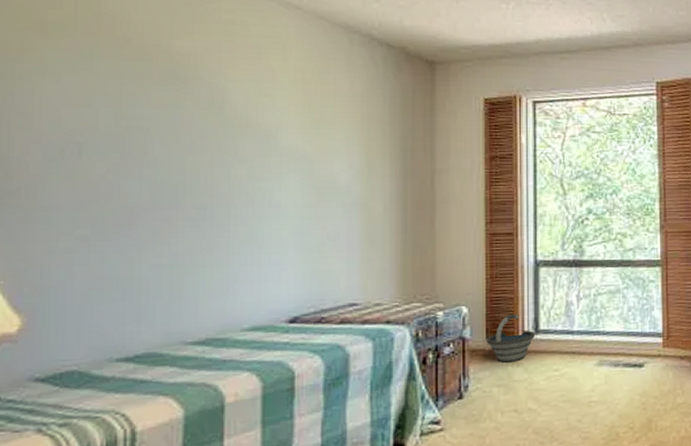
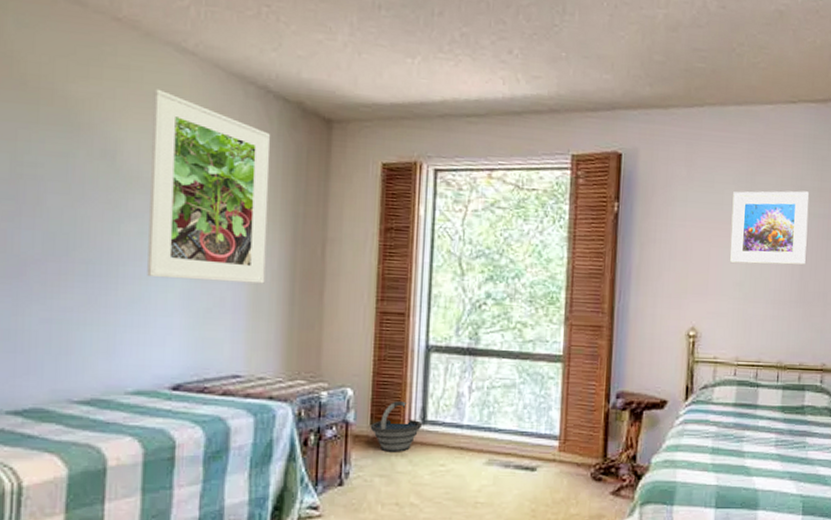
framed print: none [259,41,377,217] -> present [147,89,271,284]

